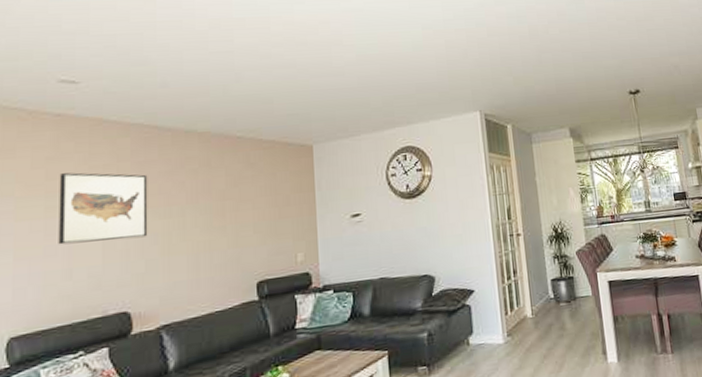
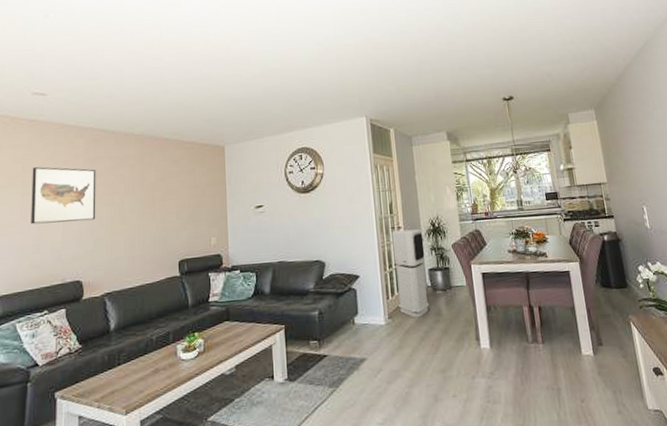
air purifier: none [510,235,552,334] -> present [391,228,429,318]

